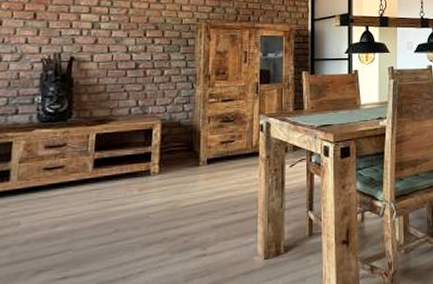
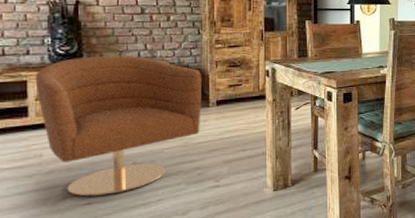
armchair: none [20,113,193,270] -> present [35,56,201,197]

